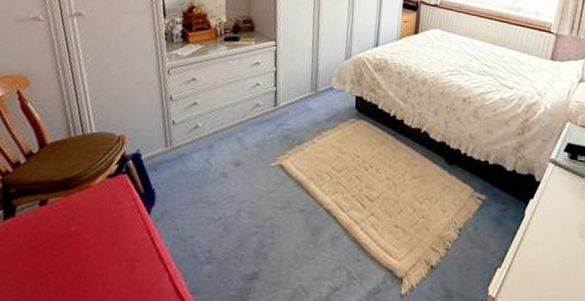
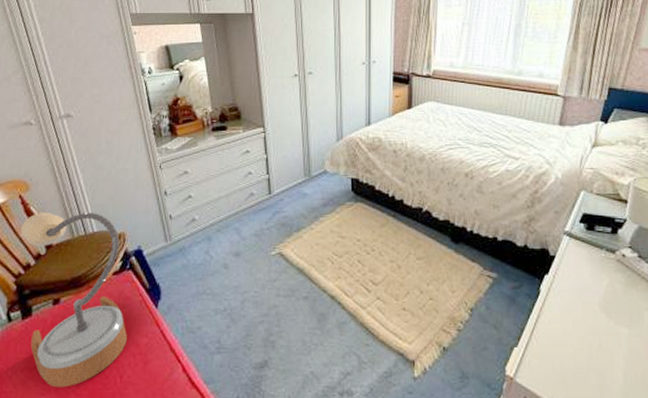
table lamp: none [9,109,118,294] -> present [21,211,127,388]

